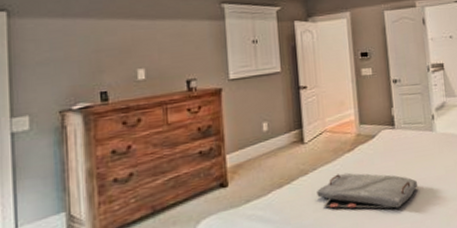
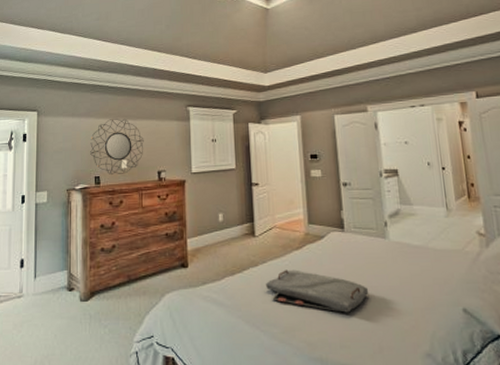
home mirror: none [91,18,167,88] -> present [90,118,144,175]

